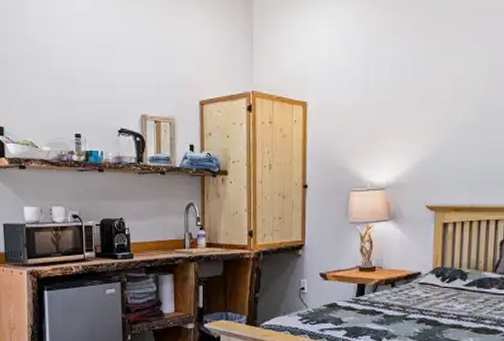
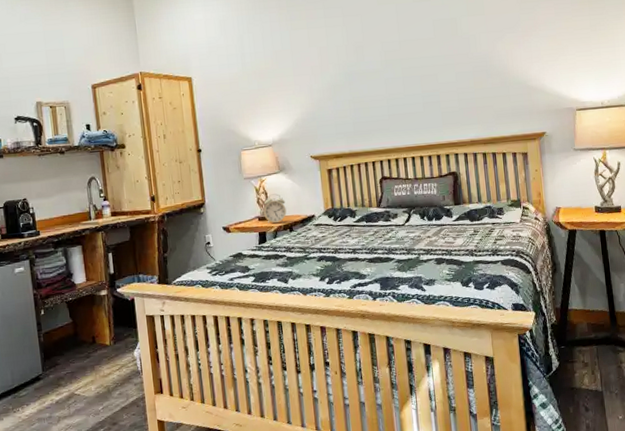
alarm clock: none [365,243,391,277] -> present [263,193,287,224]

